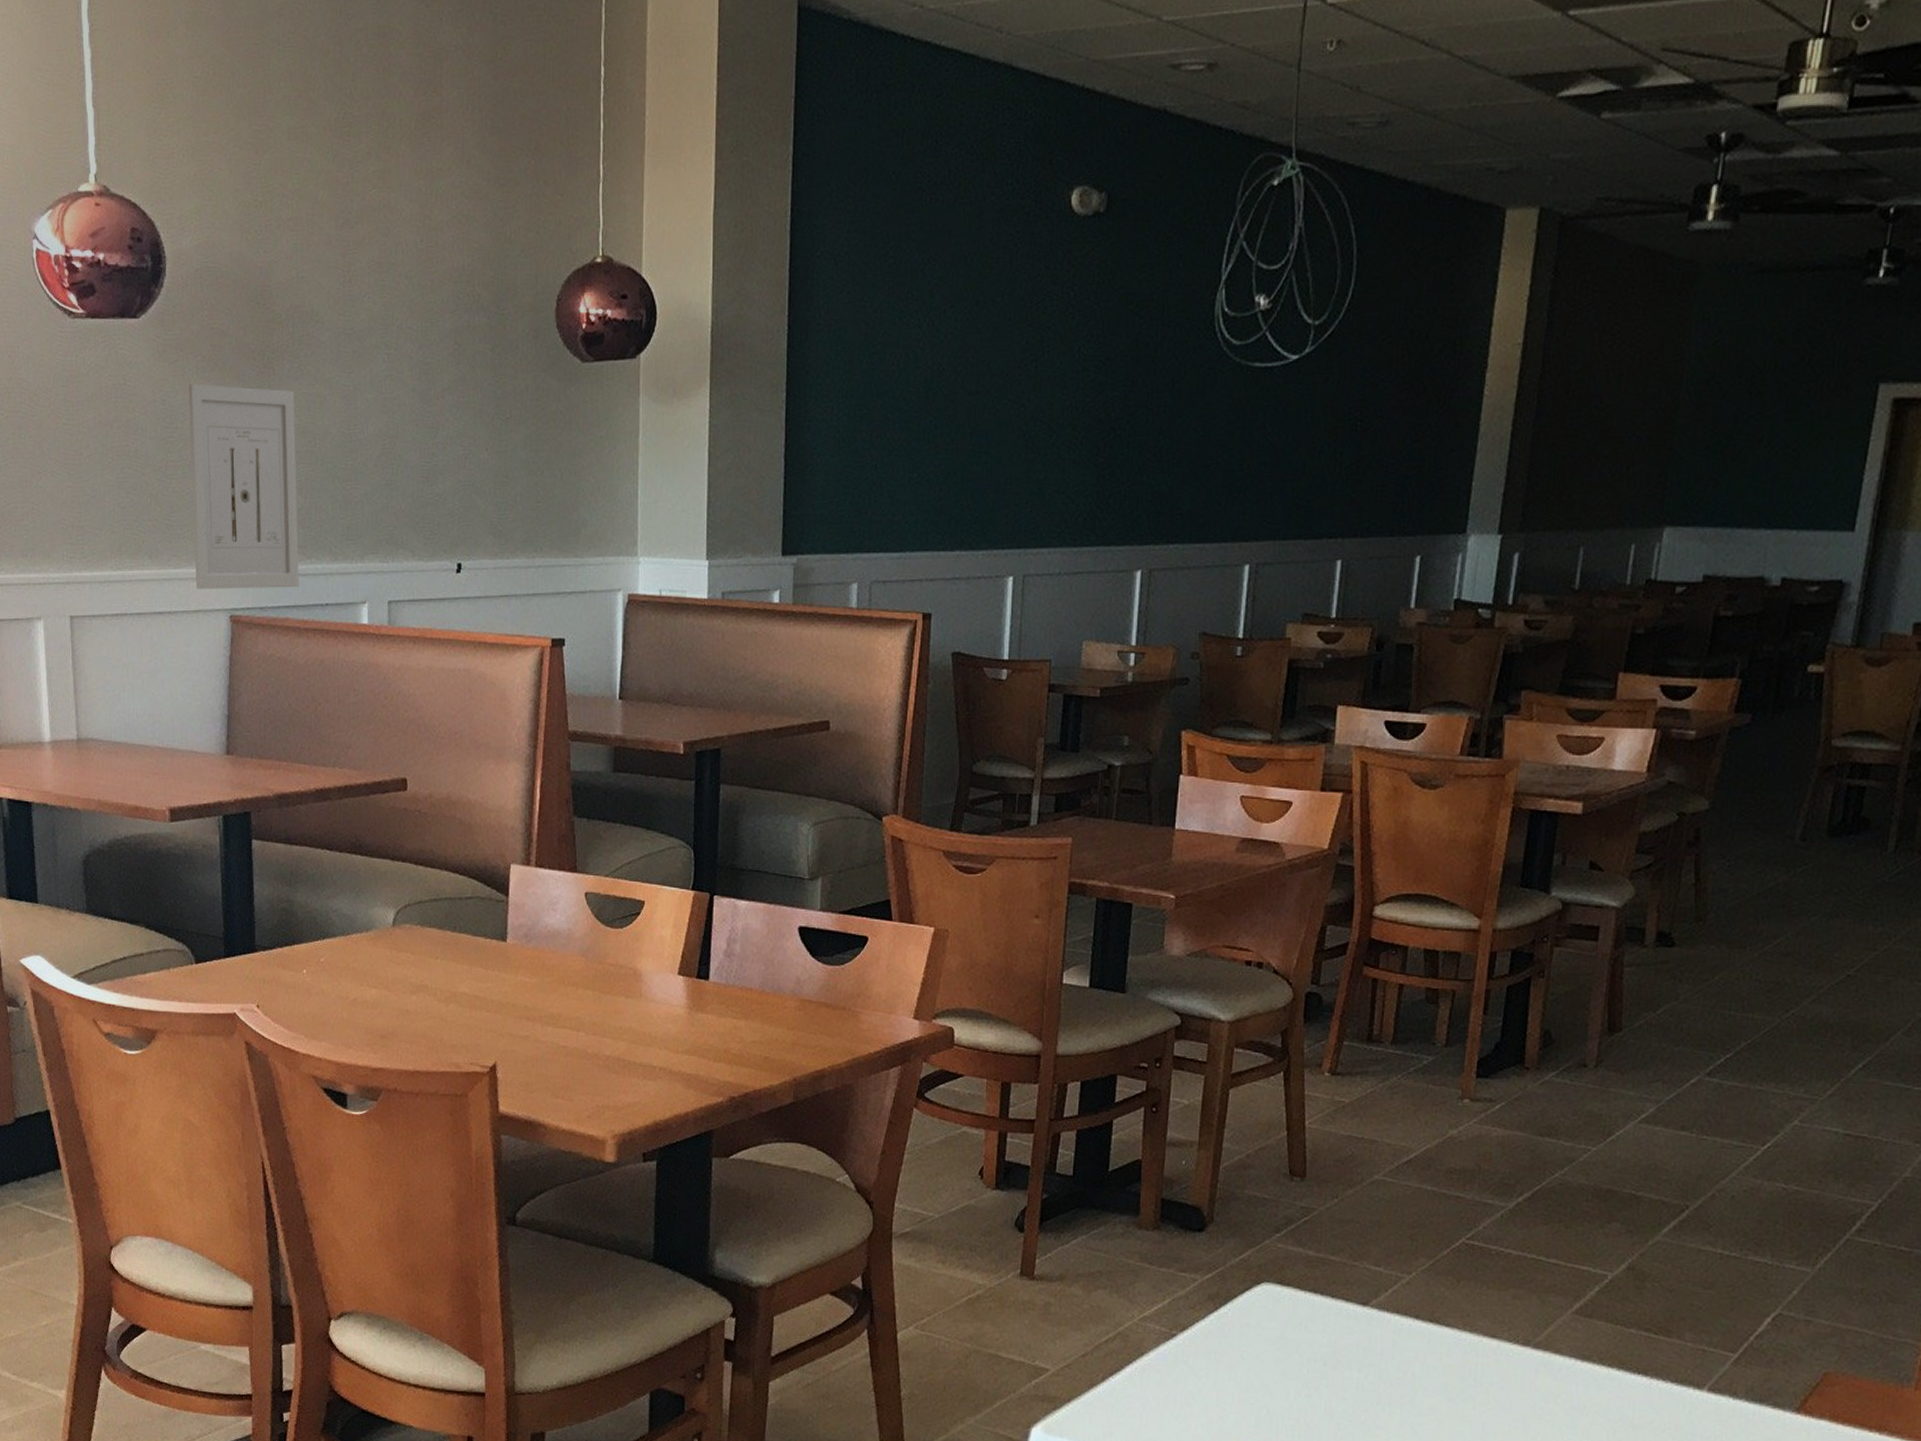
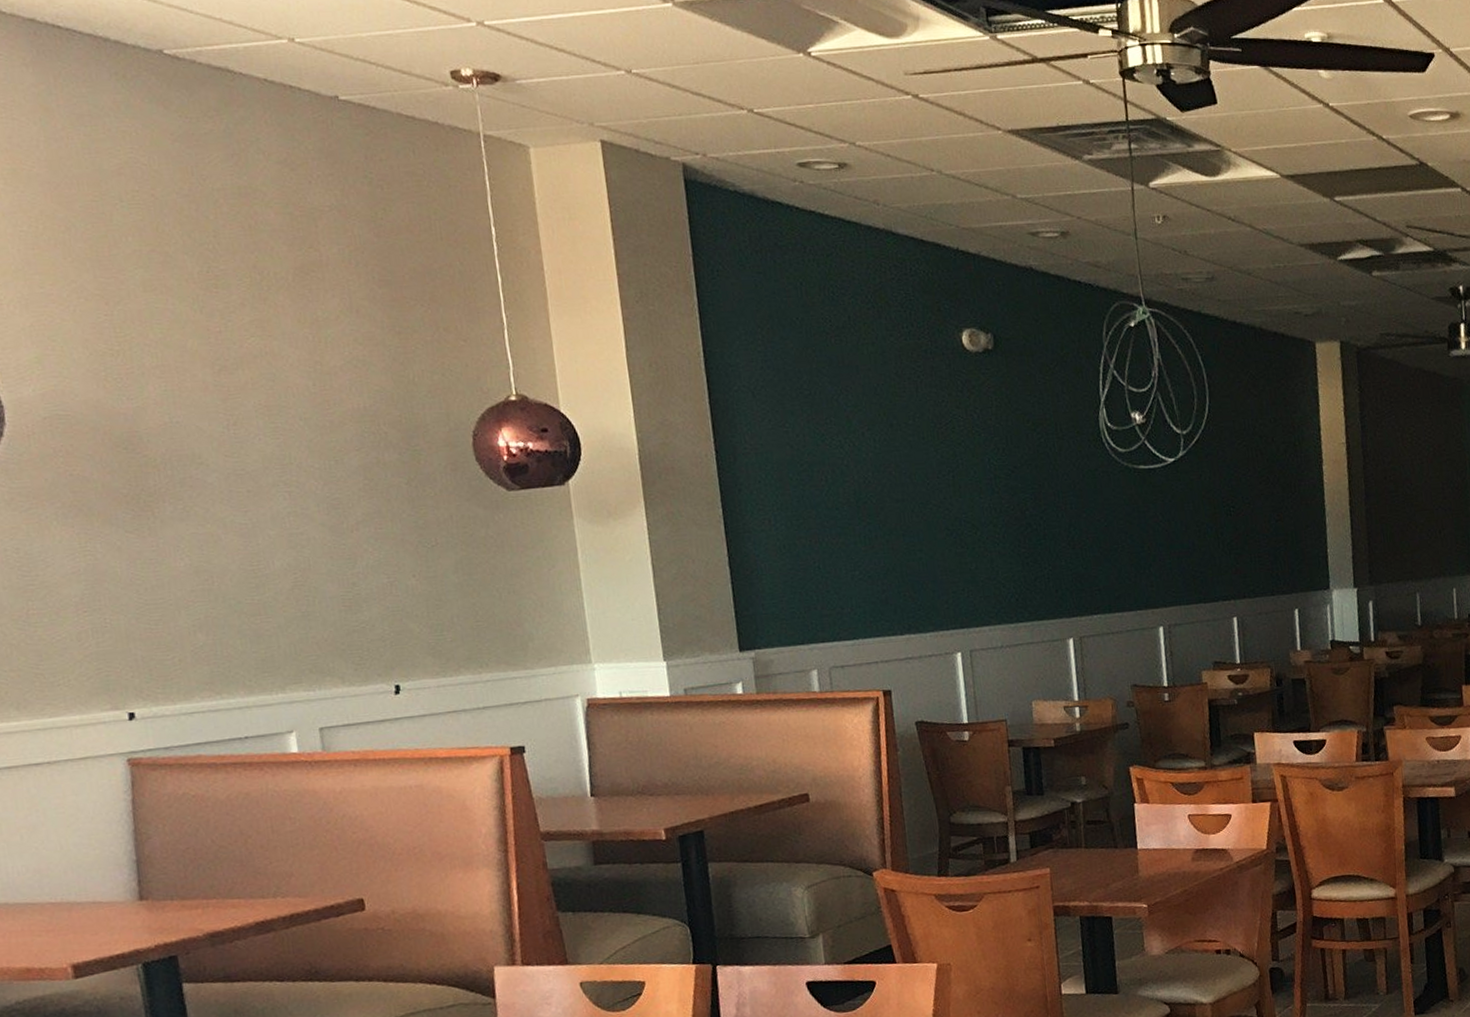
wall art: present [188,383,299,589] -> none [47,530,211,736]

